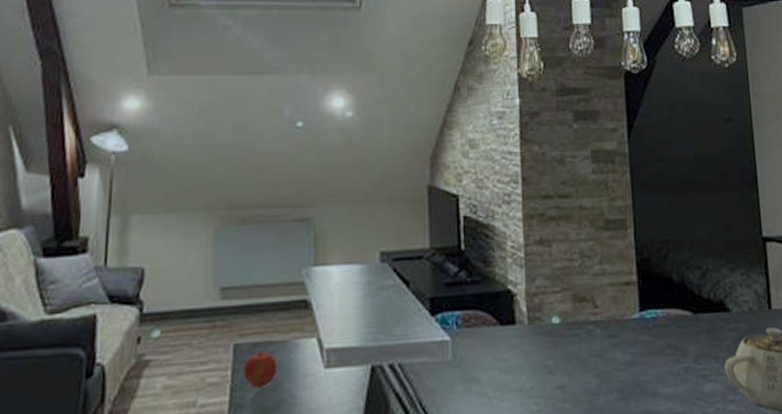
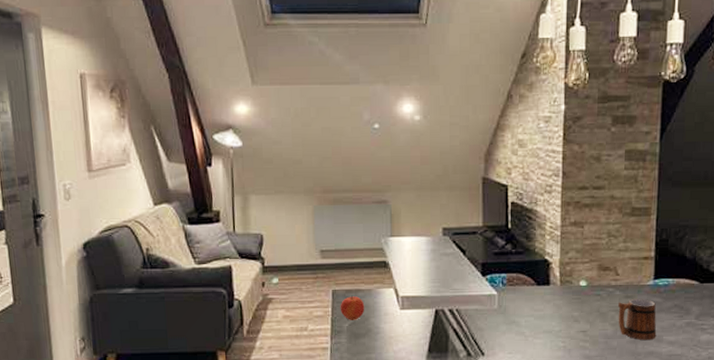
mug: none [601,337,651,395] -> present [618,298,657,340]

